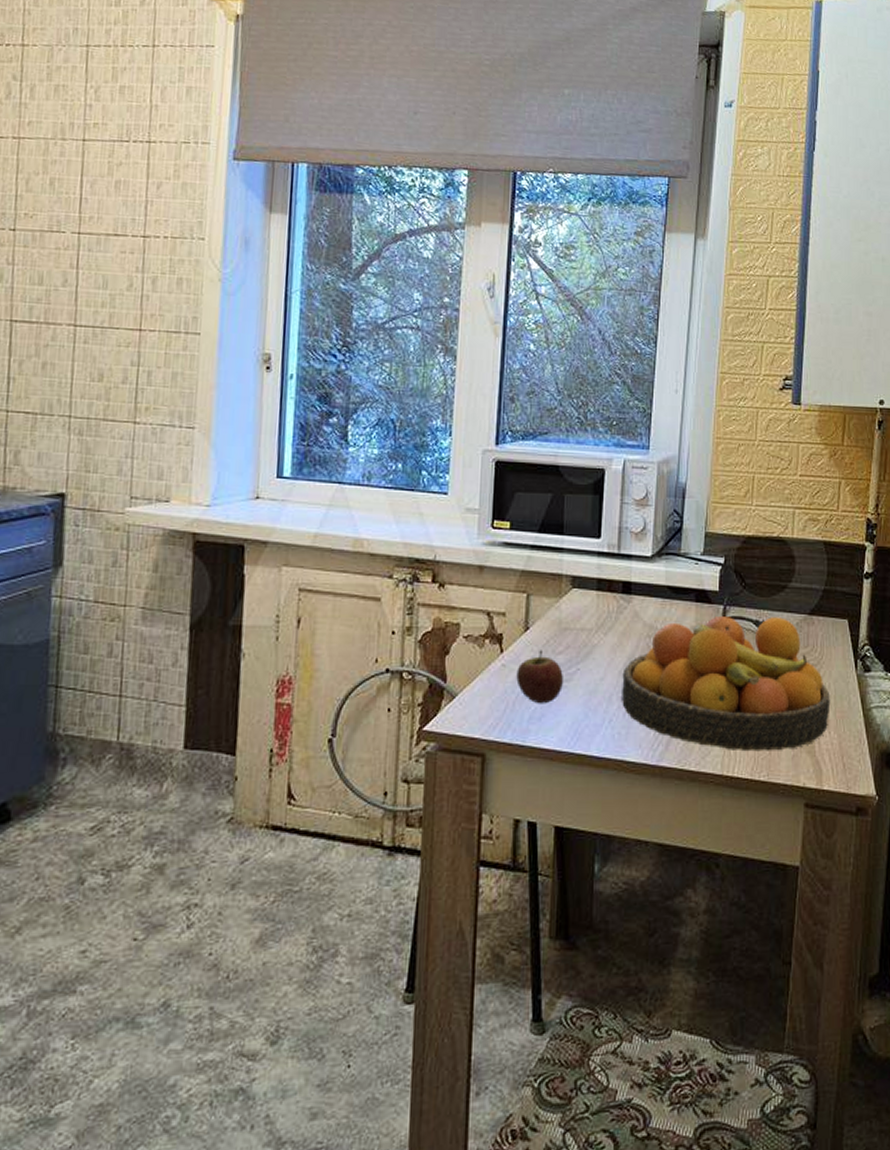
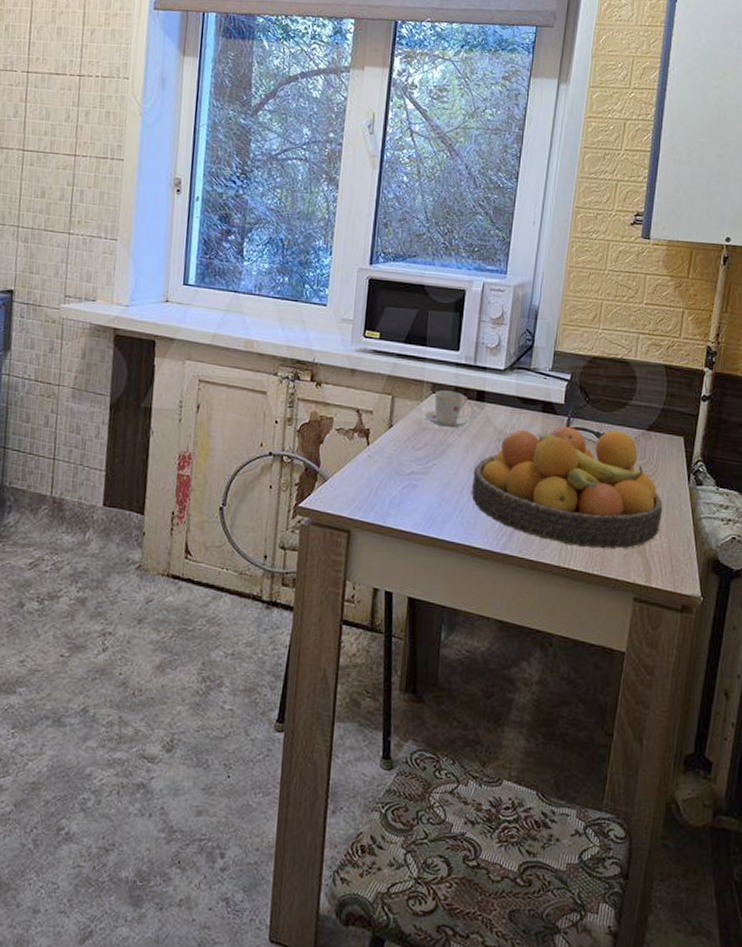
apple: present [516,650,564,704] -> none [380,445,422,492]
teacup: none [563,584,617,626] -> present [423,390,471,428]

